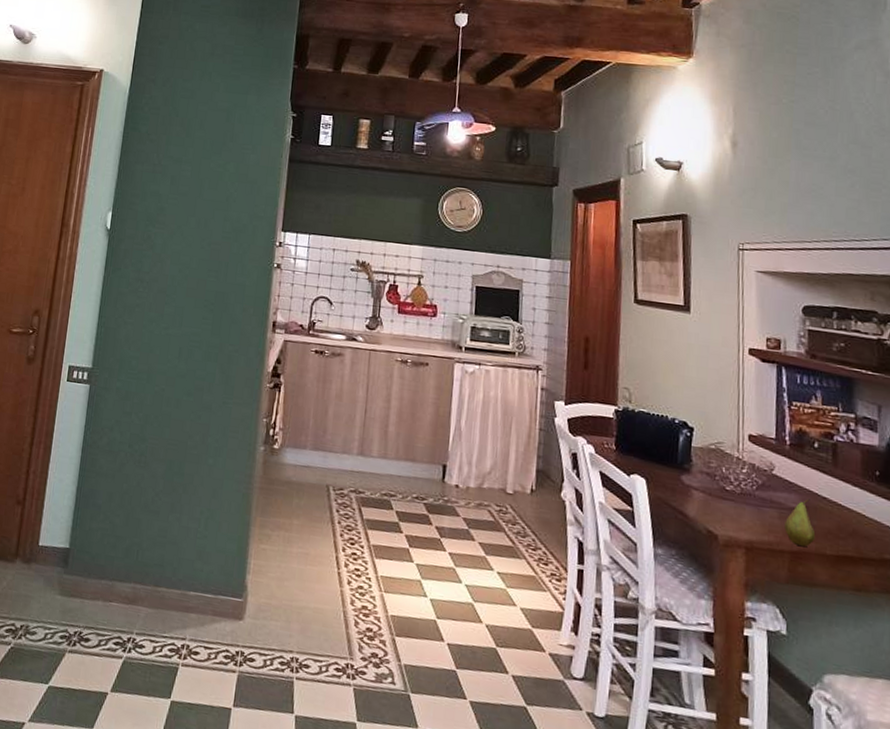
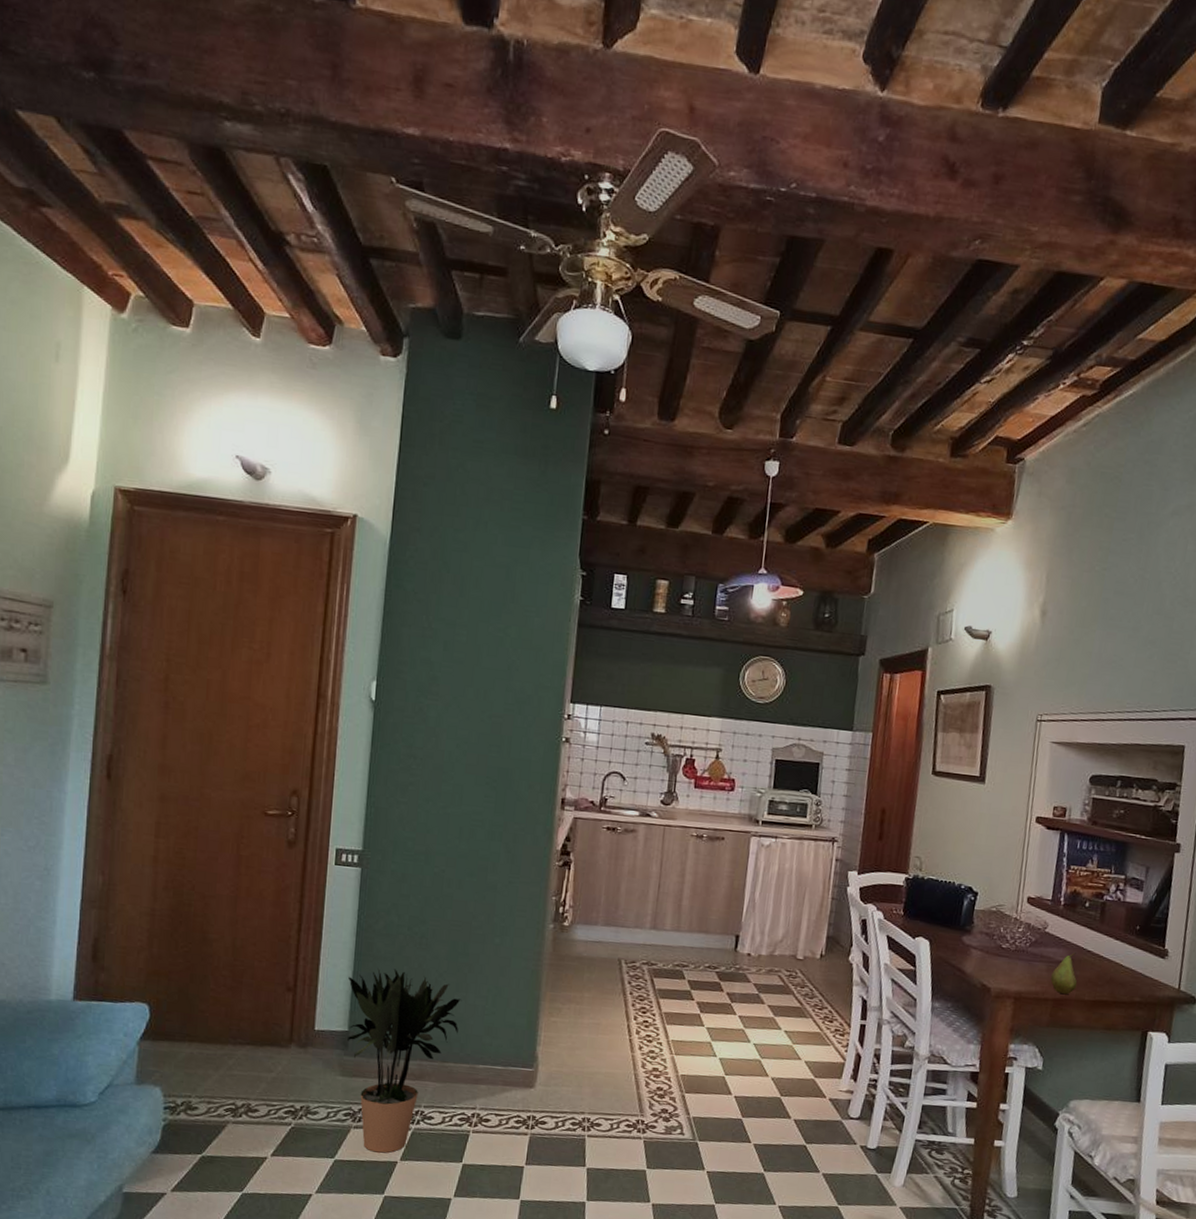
potted plant: none [68,485,176,683] -> present [347,968,462,1153]

